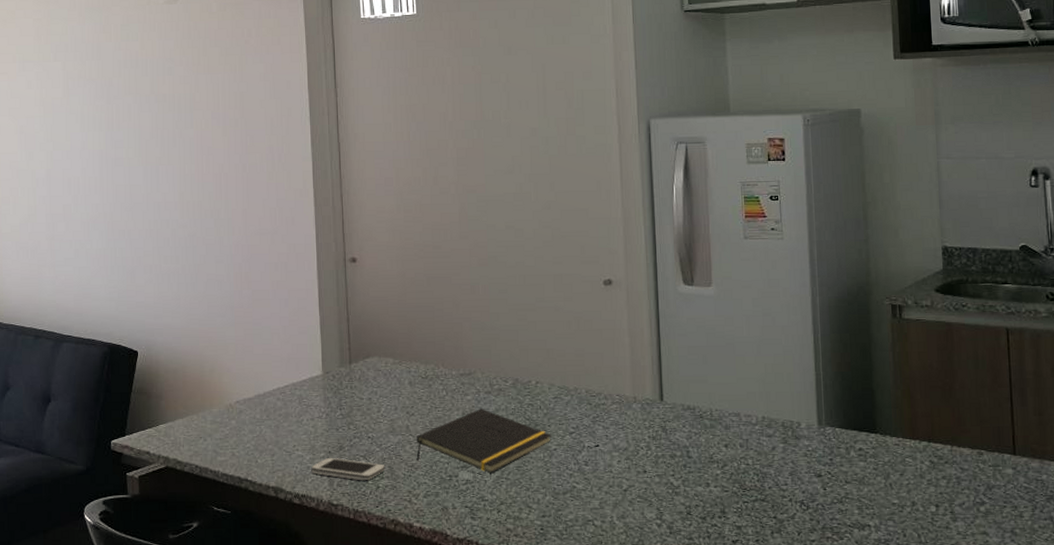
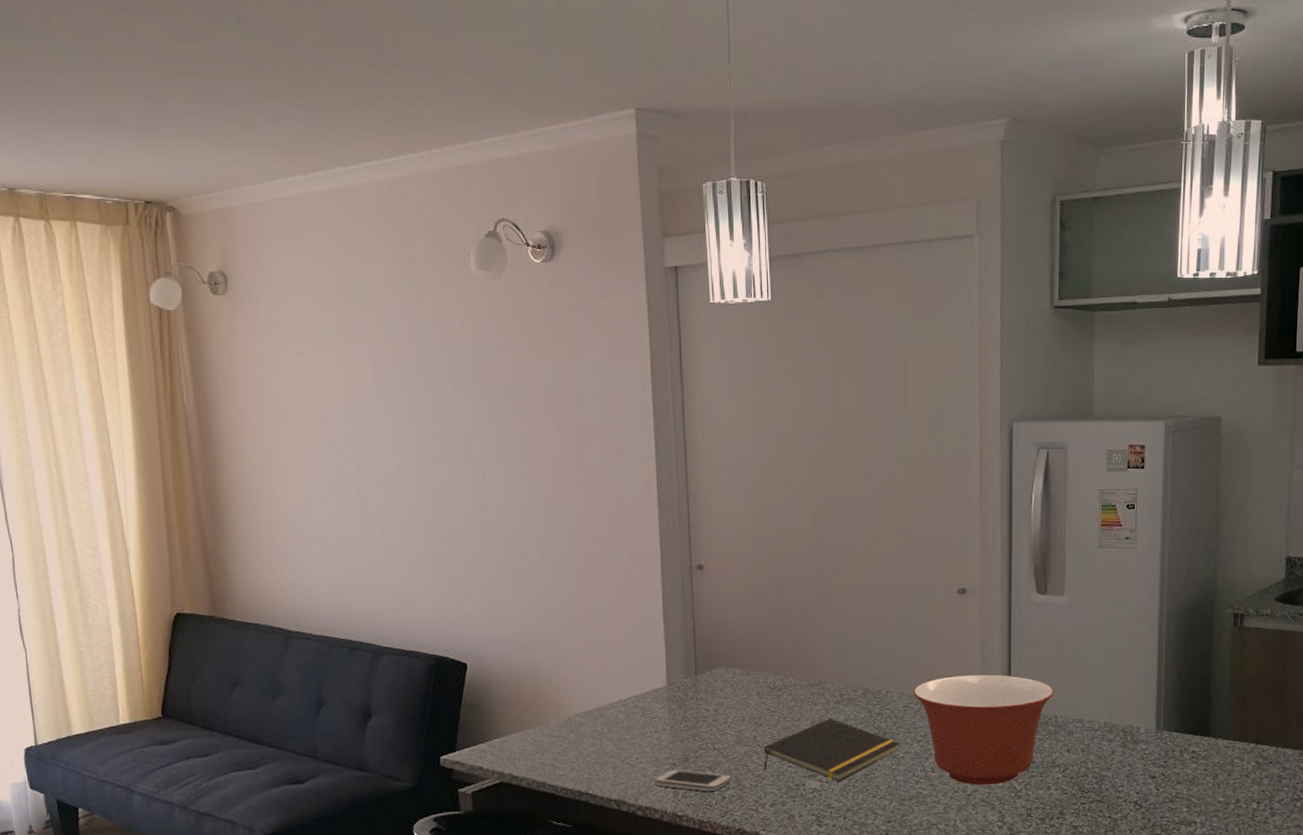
mixing bowl: none [563,366,707,480] -> present [913,674,1054,785]

